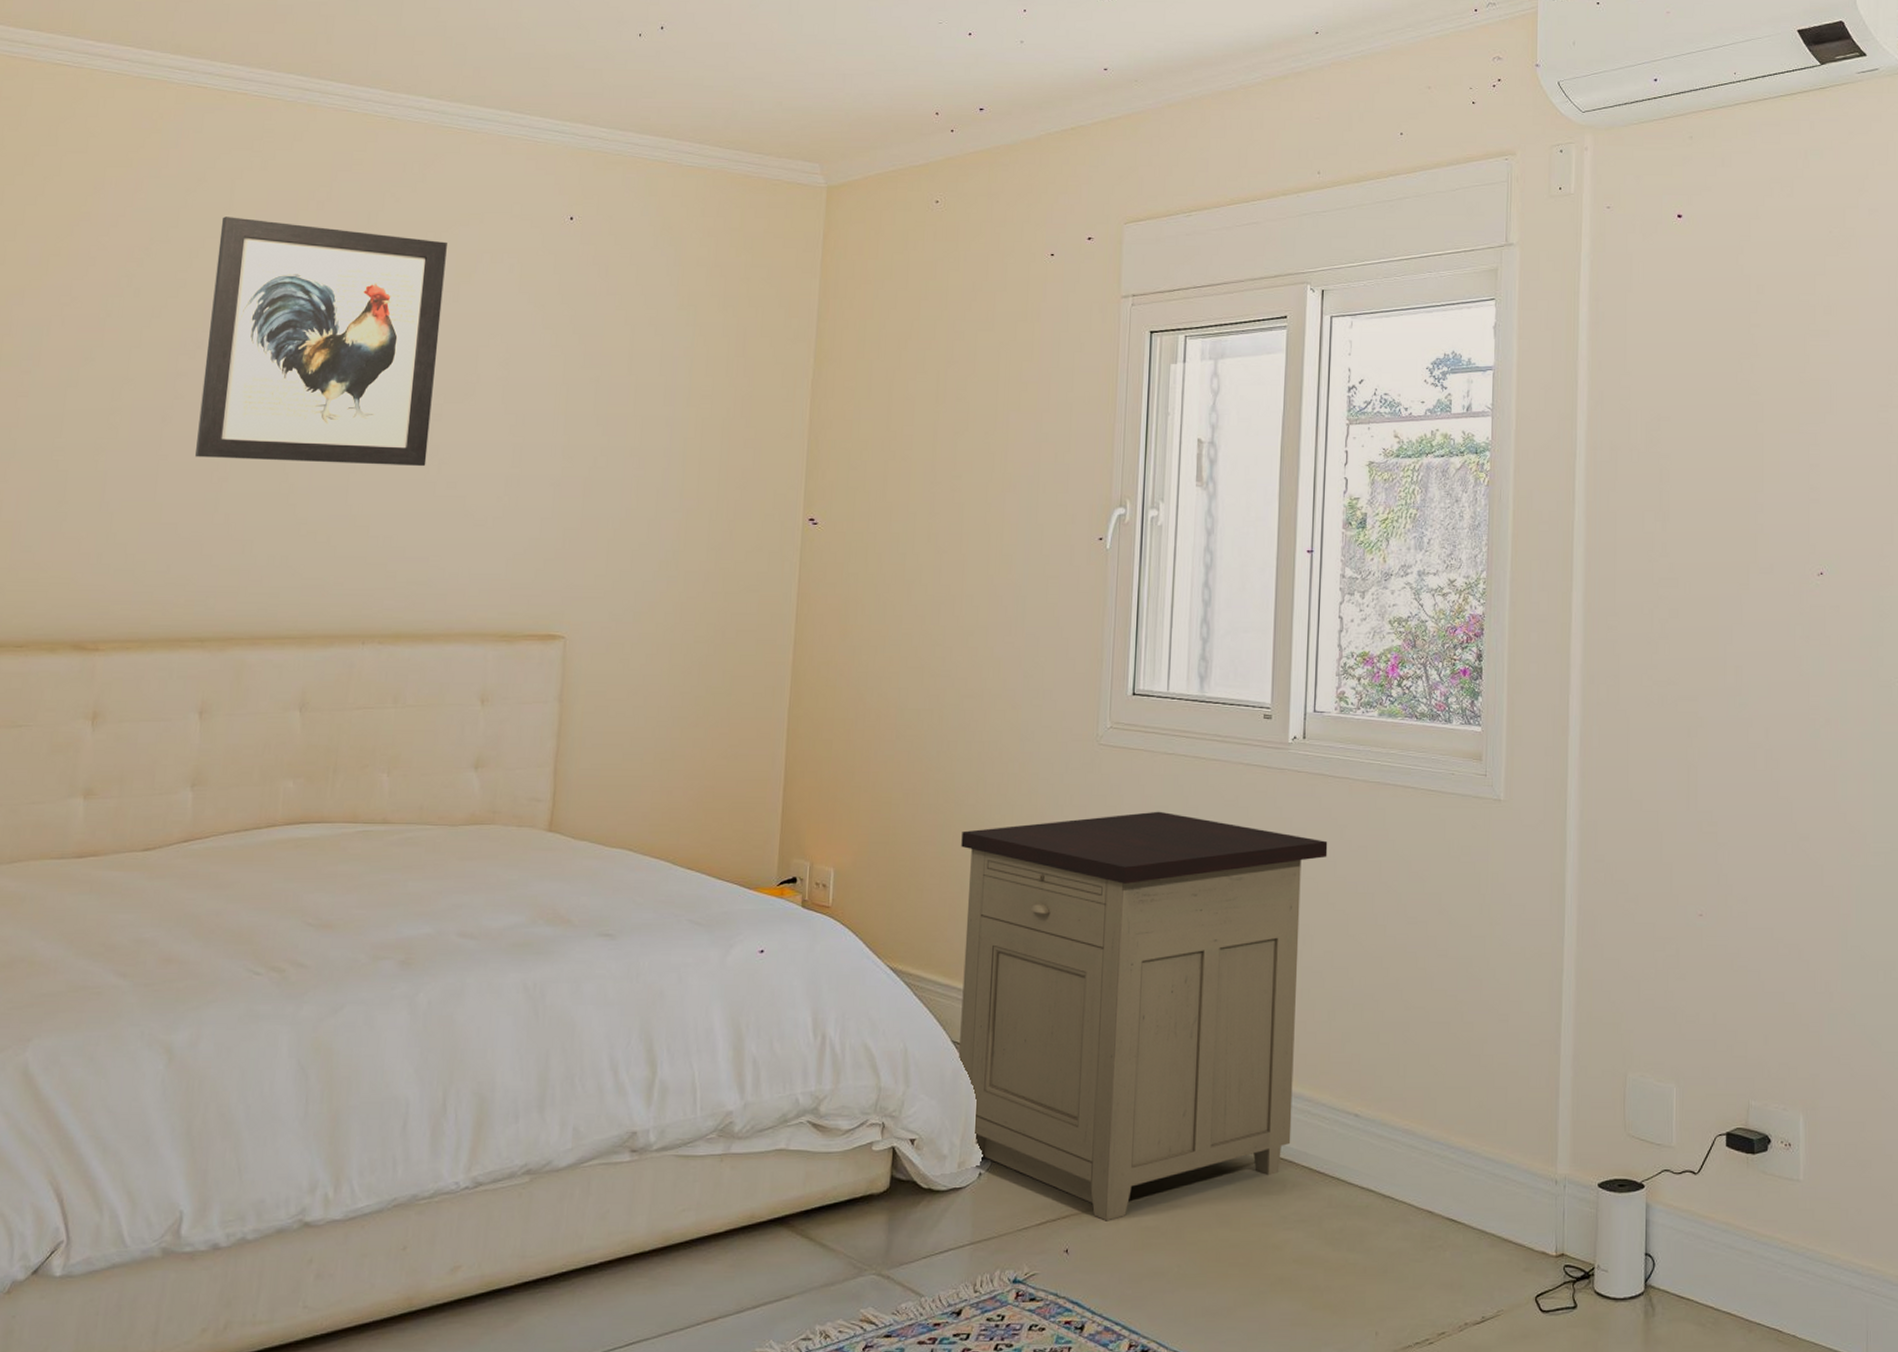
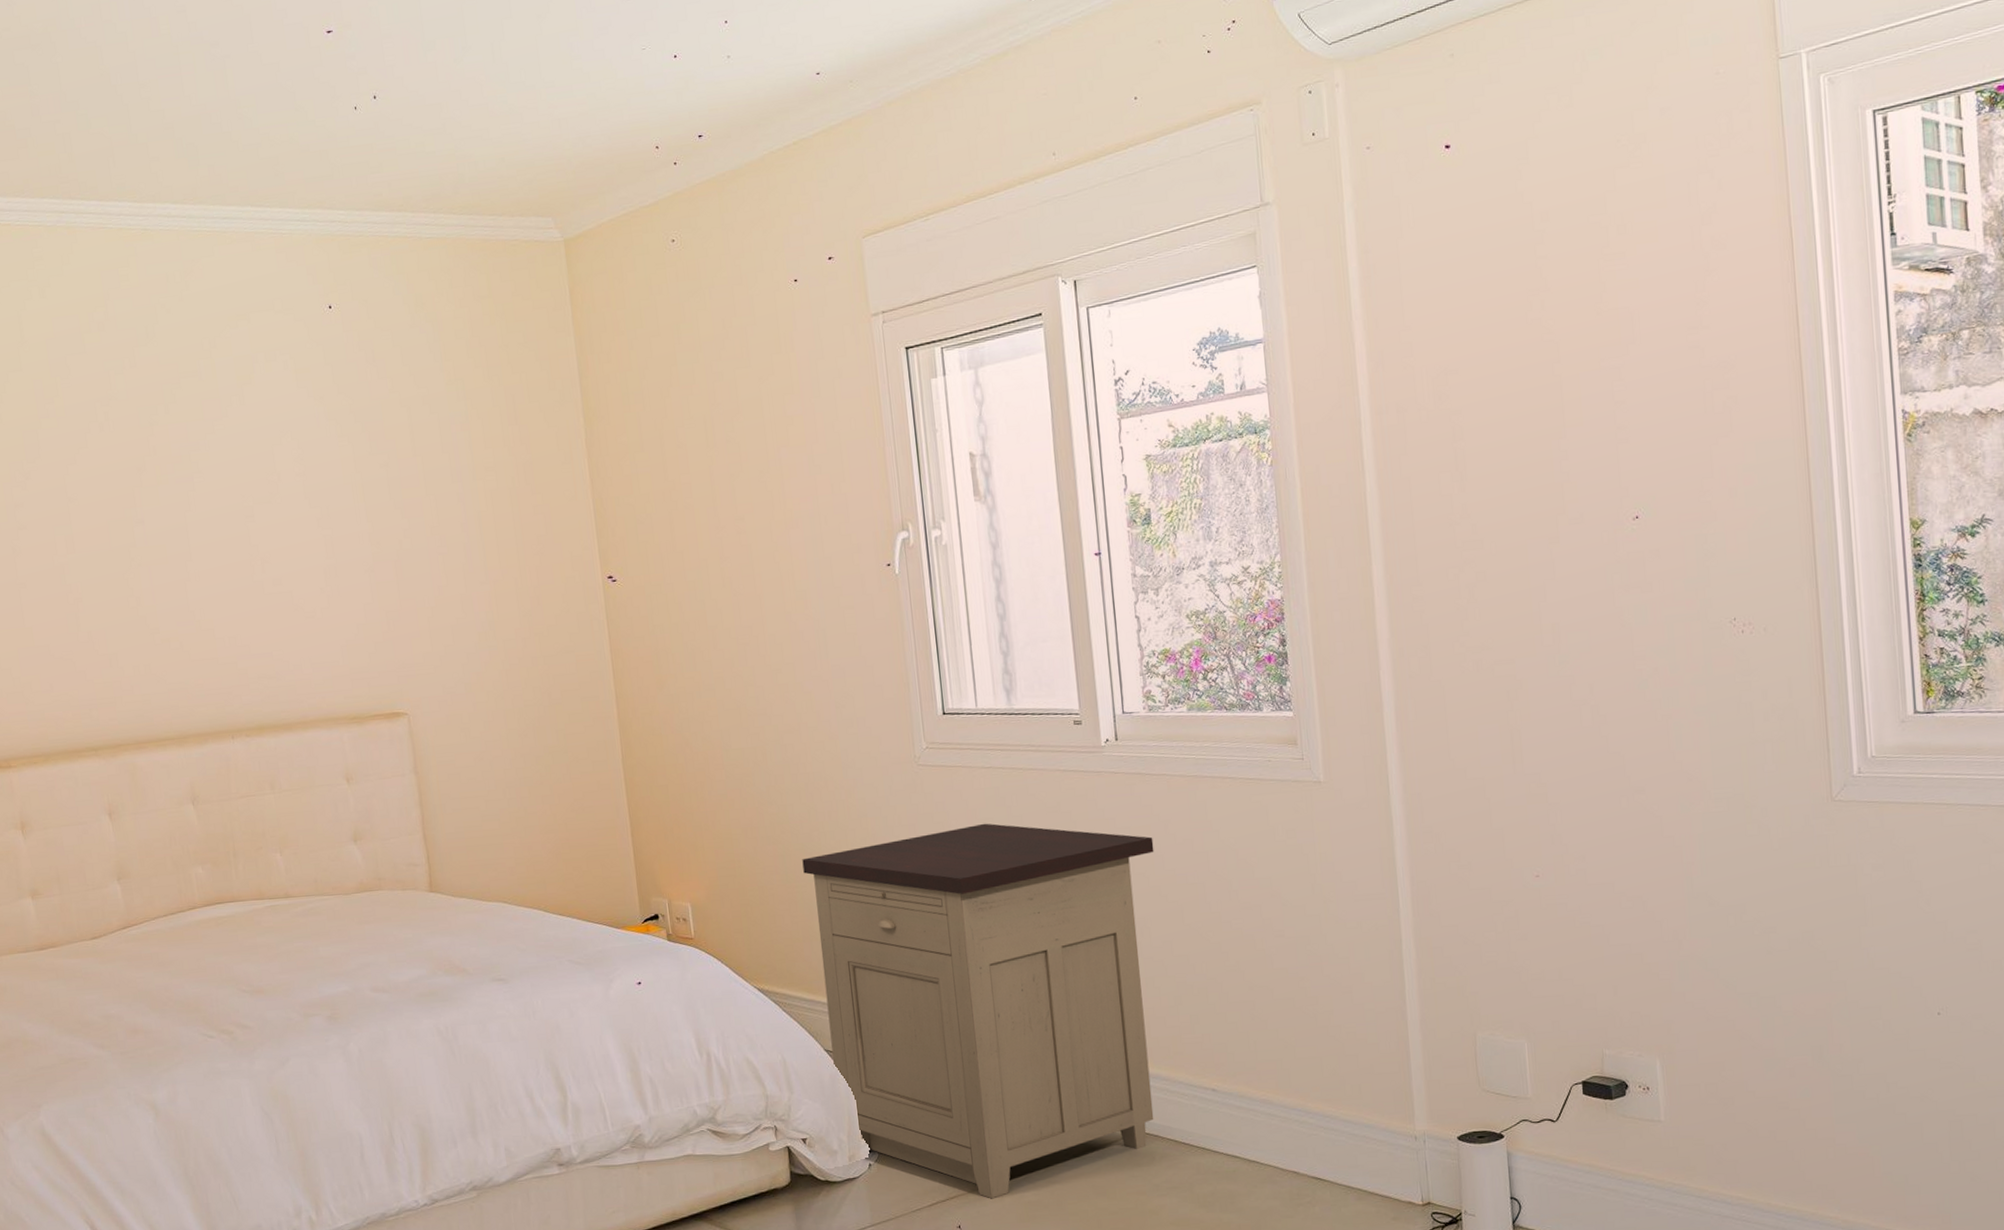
wall art: present [195,217,447,467] -> none [18,346,251,582]

